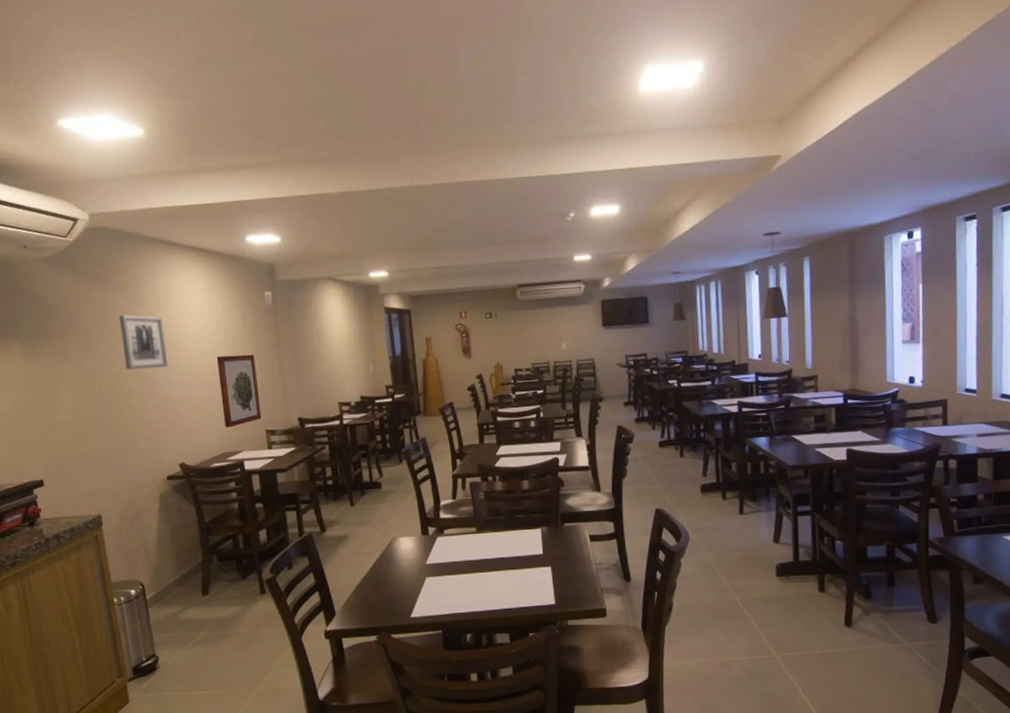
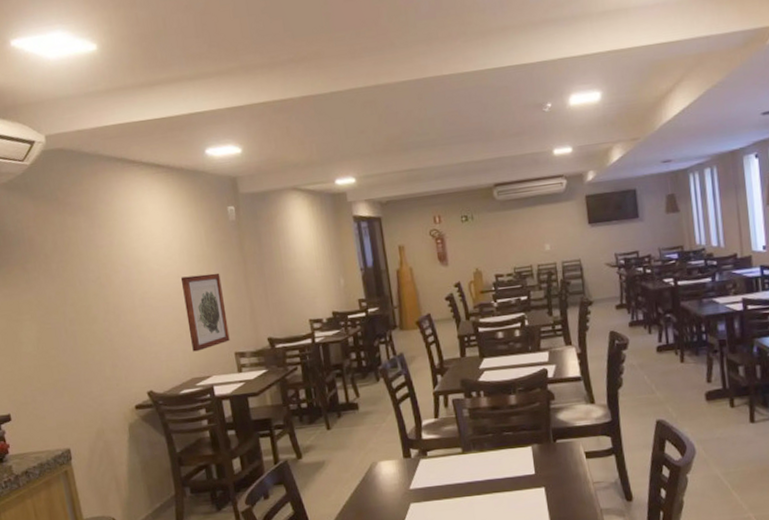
wall art: present [119,314,168,371] -> none [80,238,131,297]

